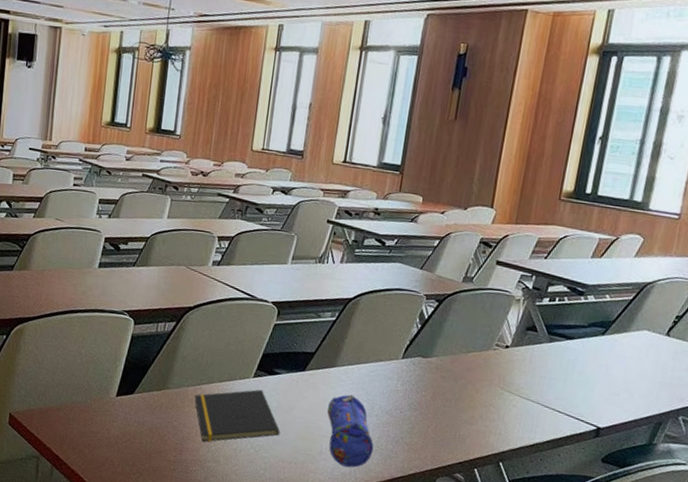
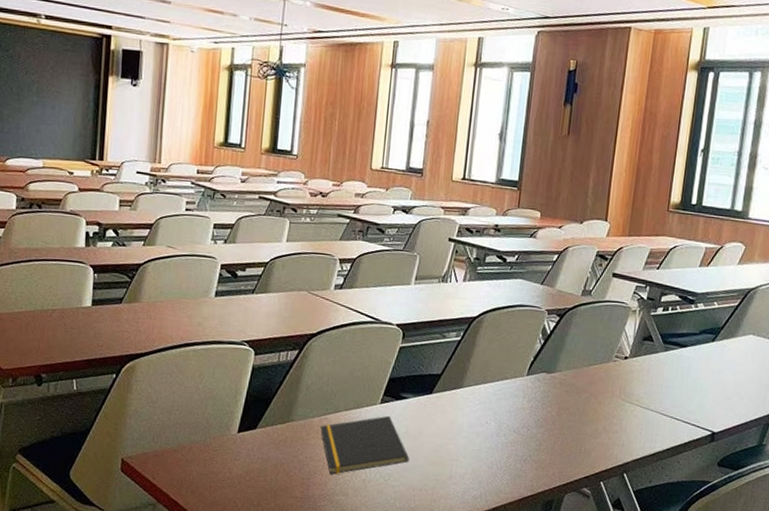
pencil case: present [327,394,374,468] -> none [455,415,503,490]

